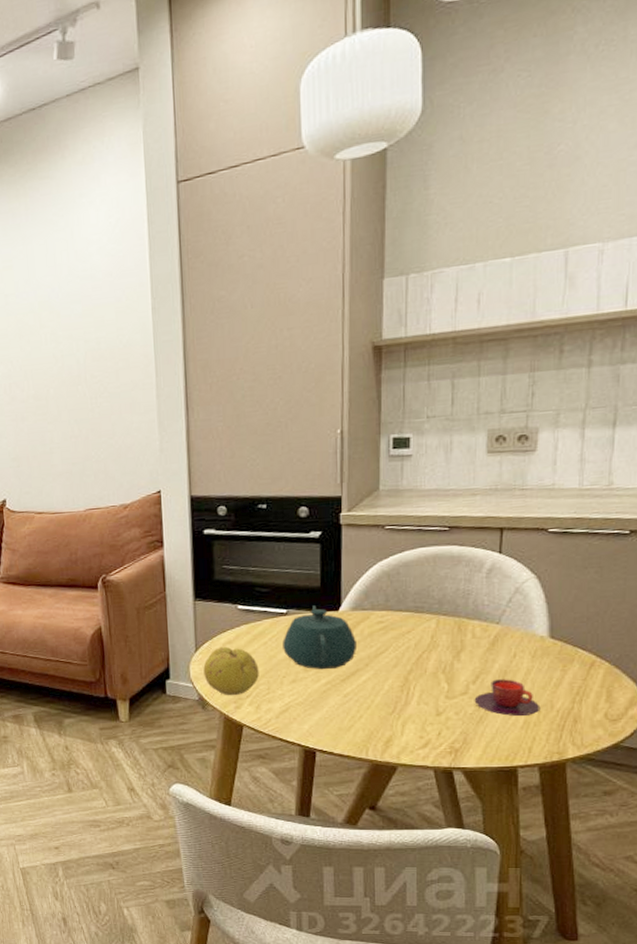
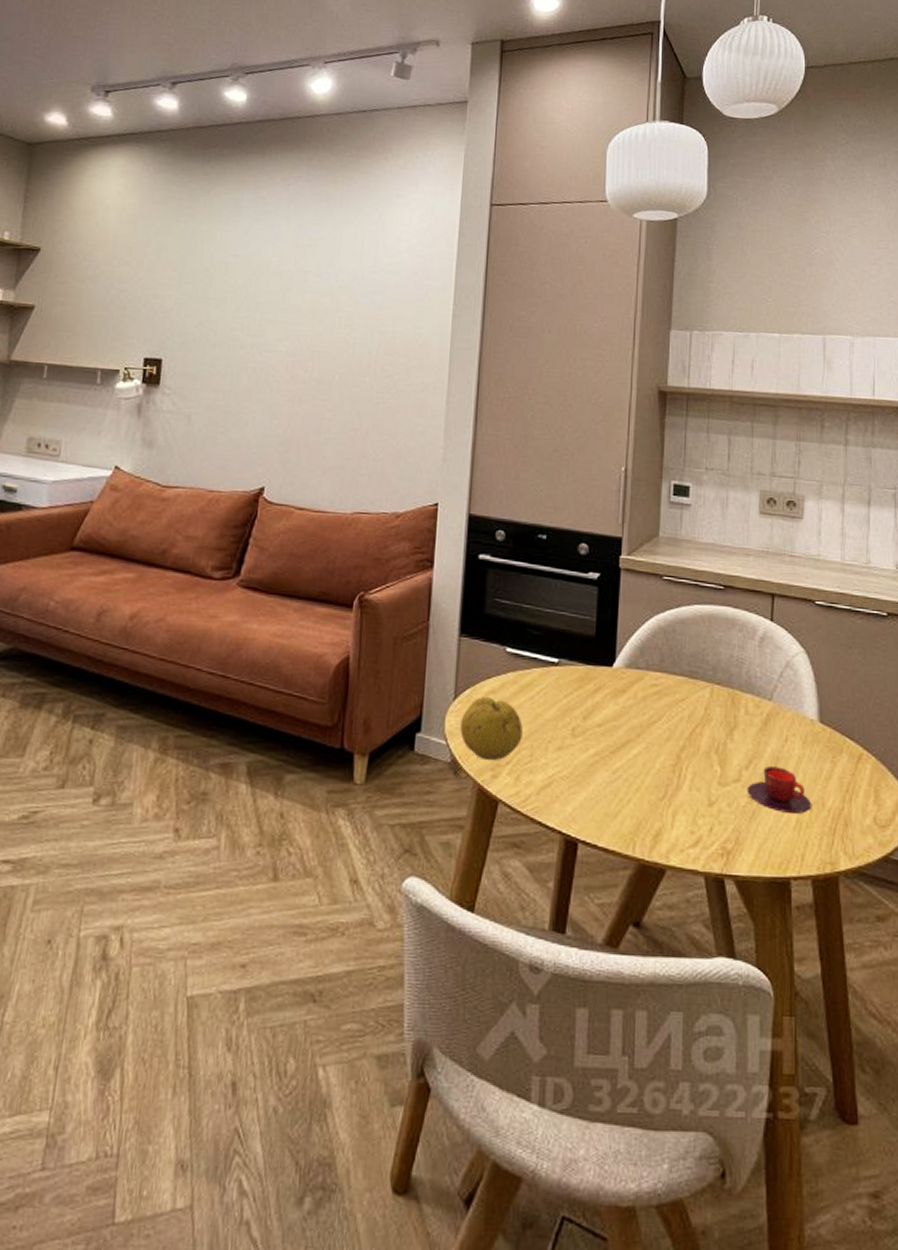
teapot: present [283,605,356,670] -> none [551,657,629,737]

